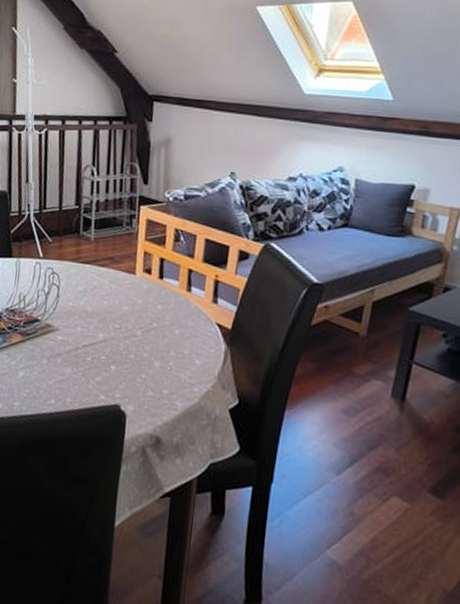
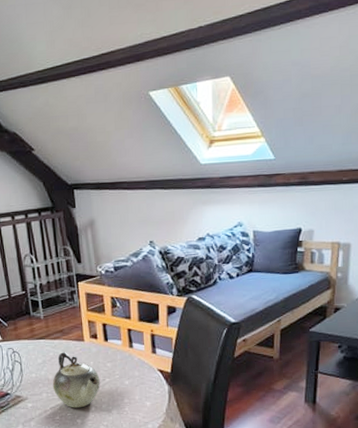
teapot: none [89,283,147,353] -> present [52,352,100,408]

